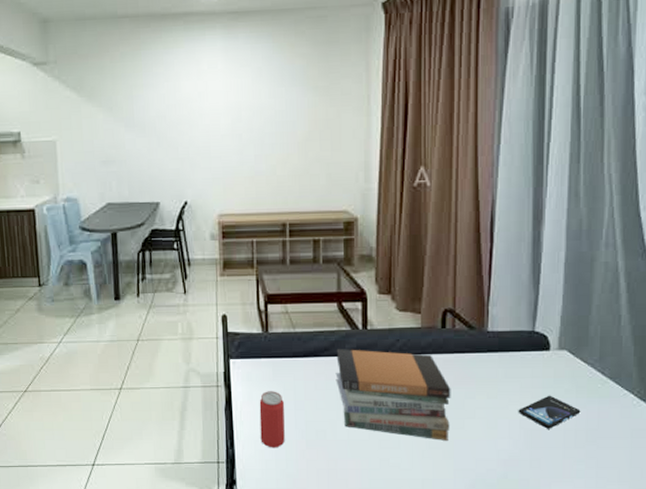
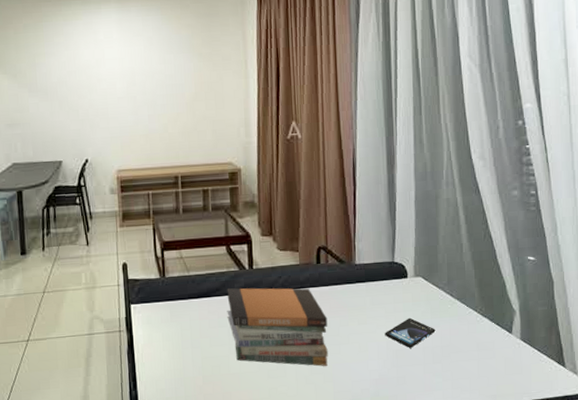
beverage can: present [259,391,285,448] -> none [159,332,184,387]

